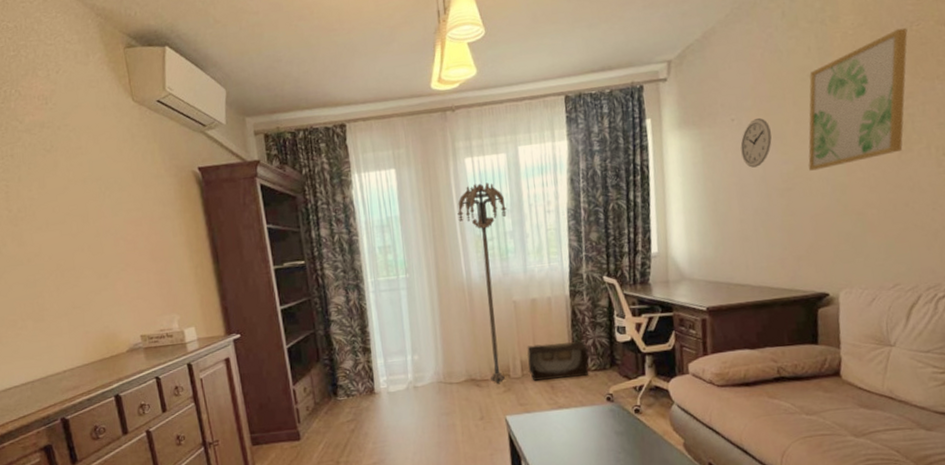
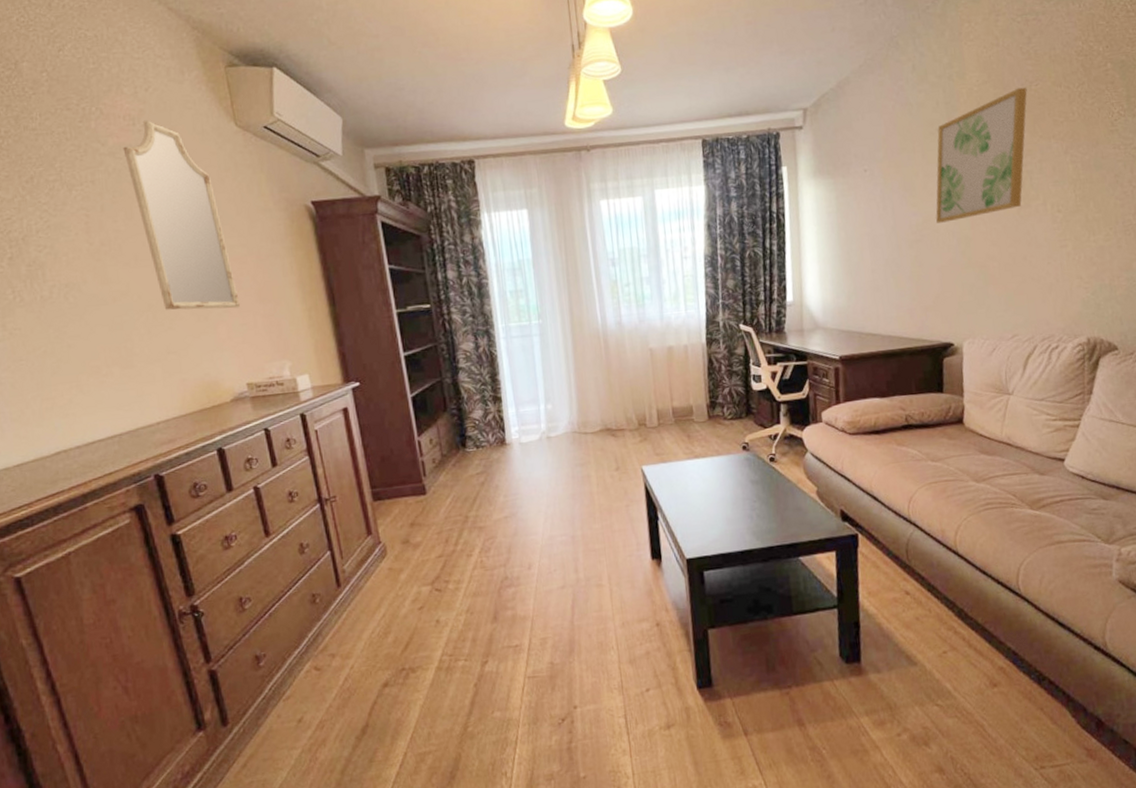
home mirror: none [37,99,135,269] -> present [123,120,240,310]
floor lamp: present [458,182,507,383] -> none [593,226,644,433]
storage bin: present [527,341,590,381] -> none [663,390,726,430]
wall clock: present [740,117,772,168] -> none [872,169,902,219]

